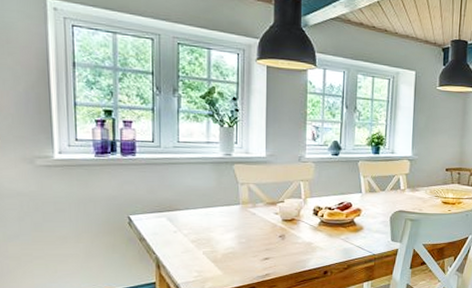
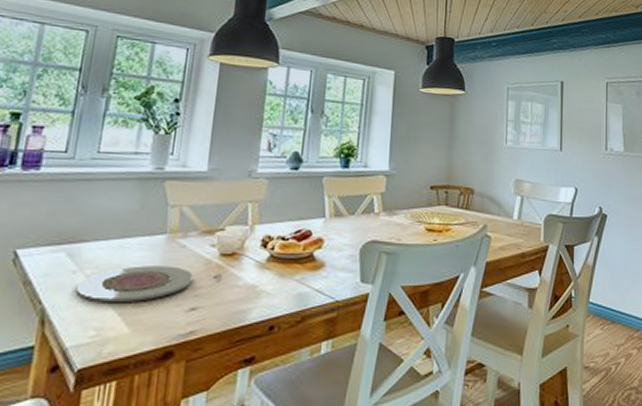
plate: none [178,228,265,254] -> present [75,265,194,303]

